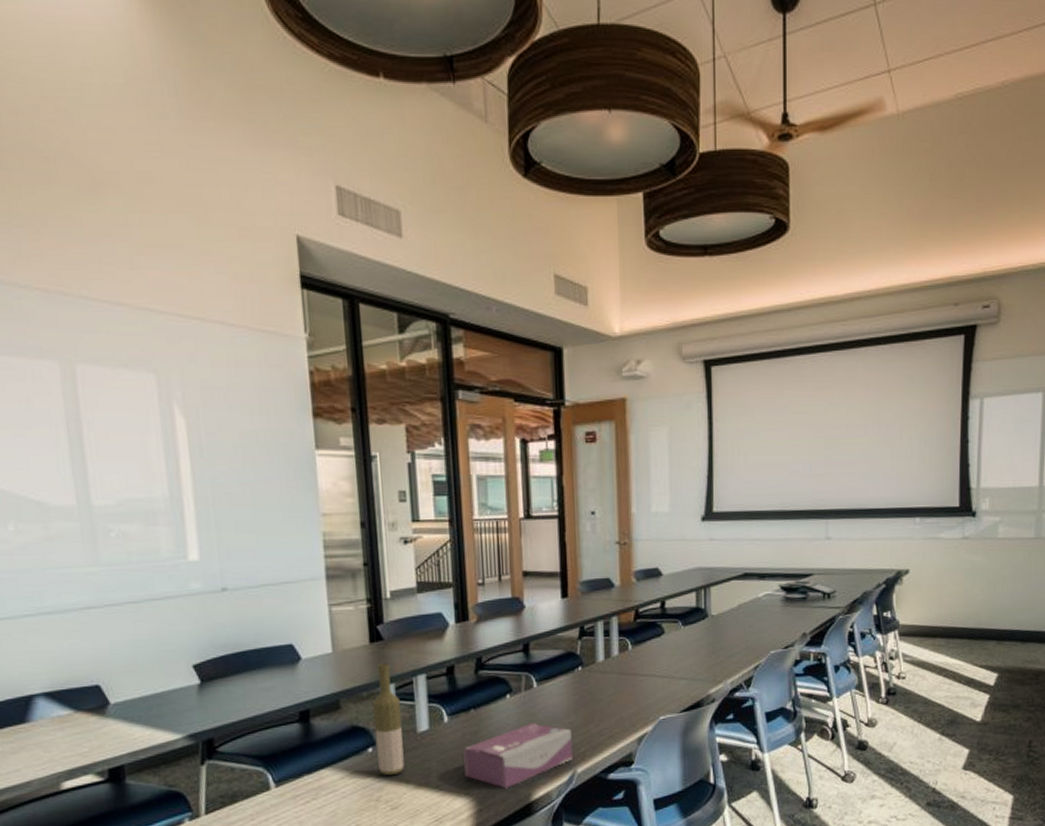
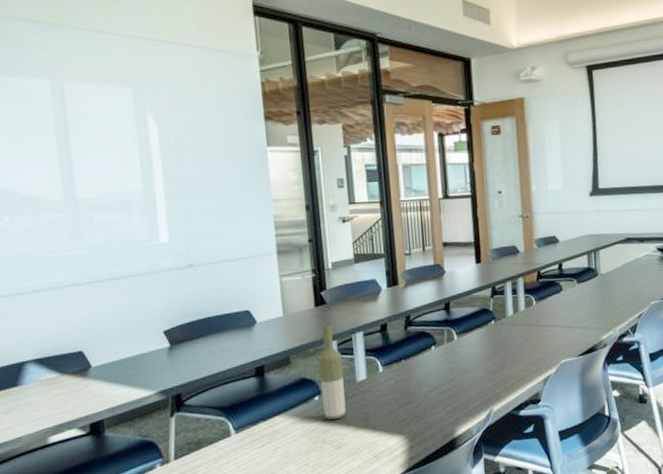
tissue box: present [462,723,573,789] -> none [396,370,489,427]

